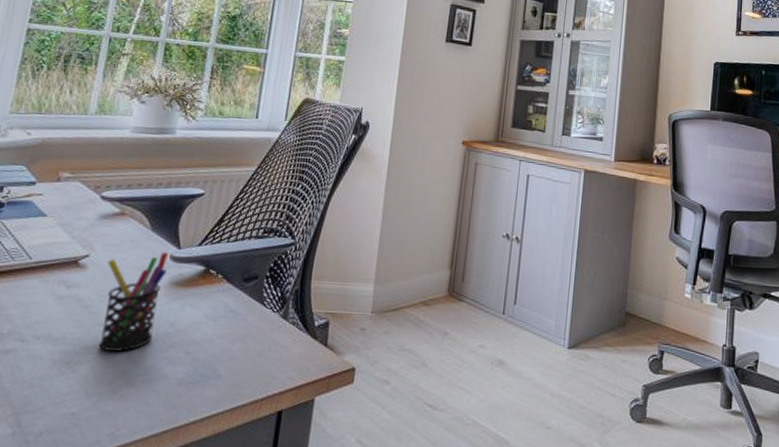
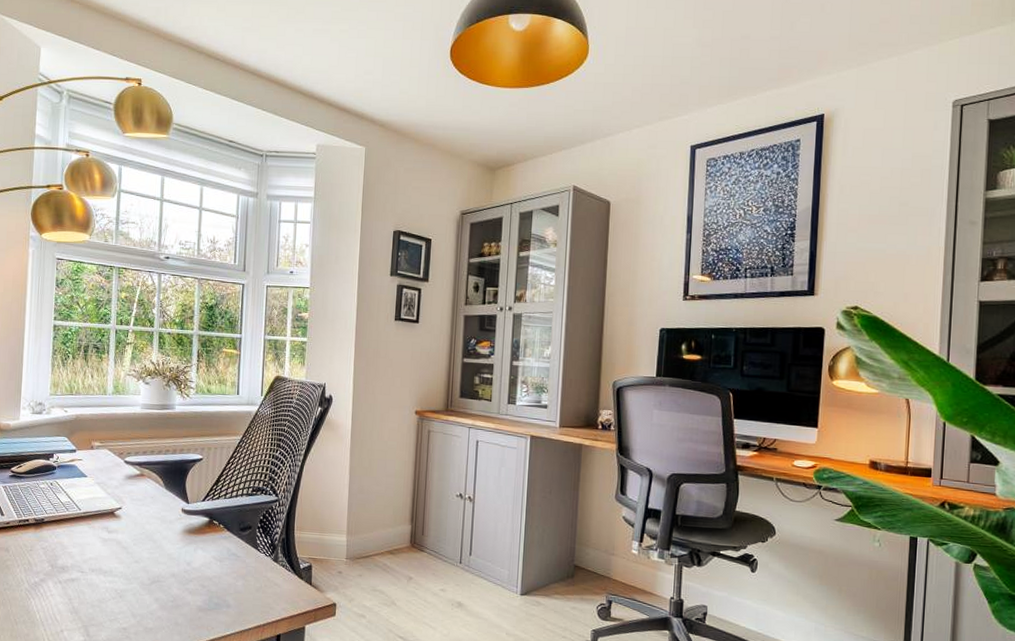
pen holder: present [98,251,168,352] -> none [135,505,180,583]

